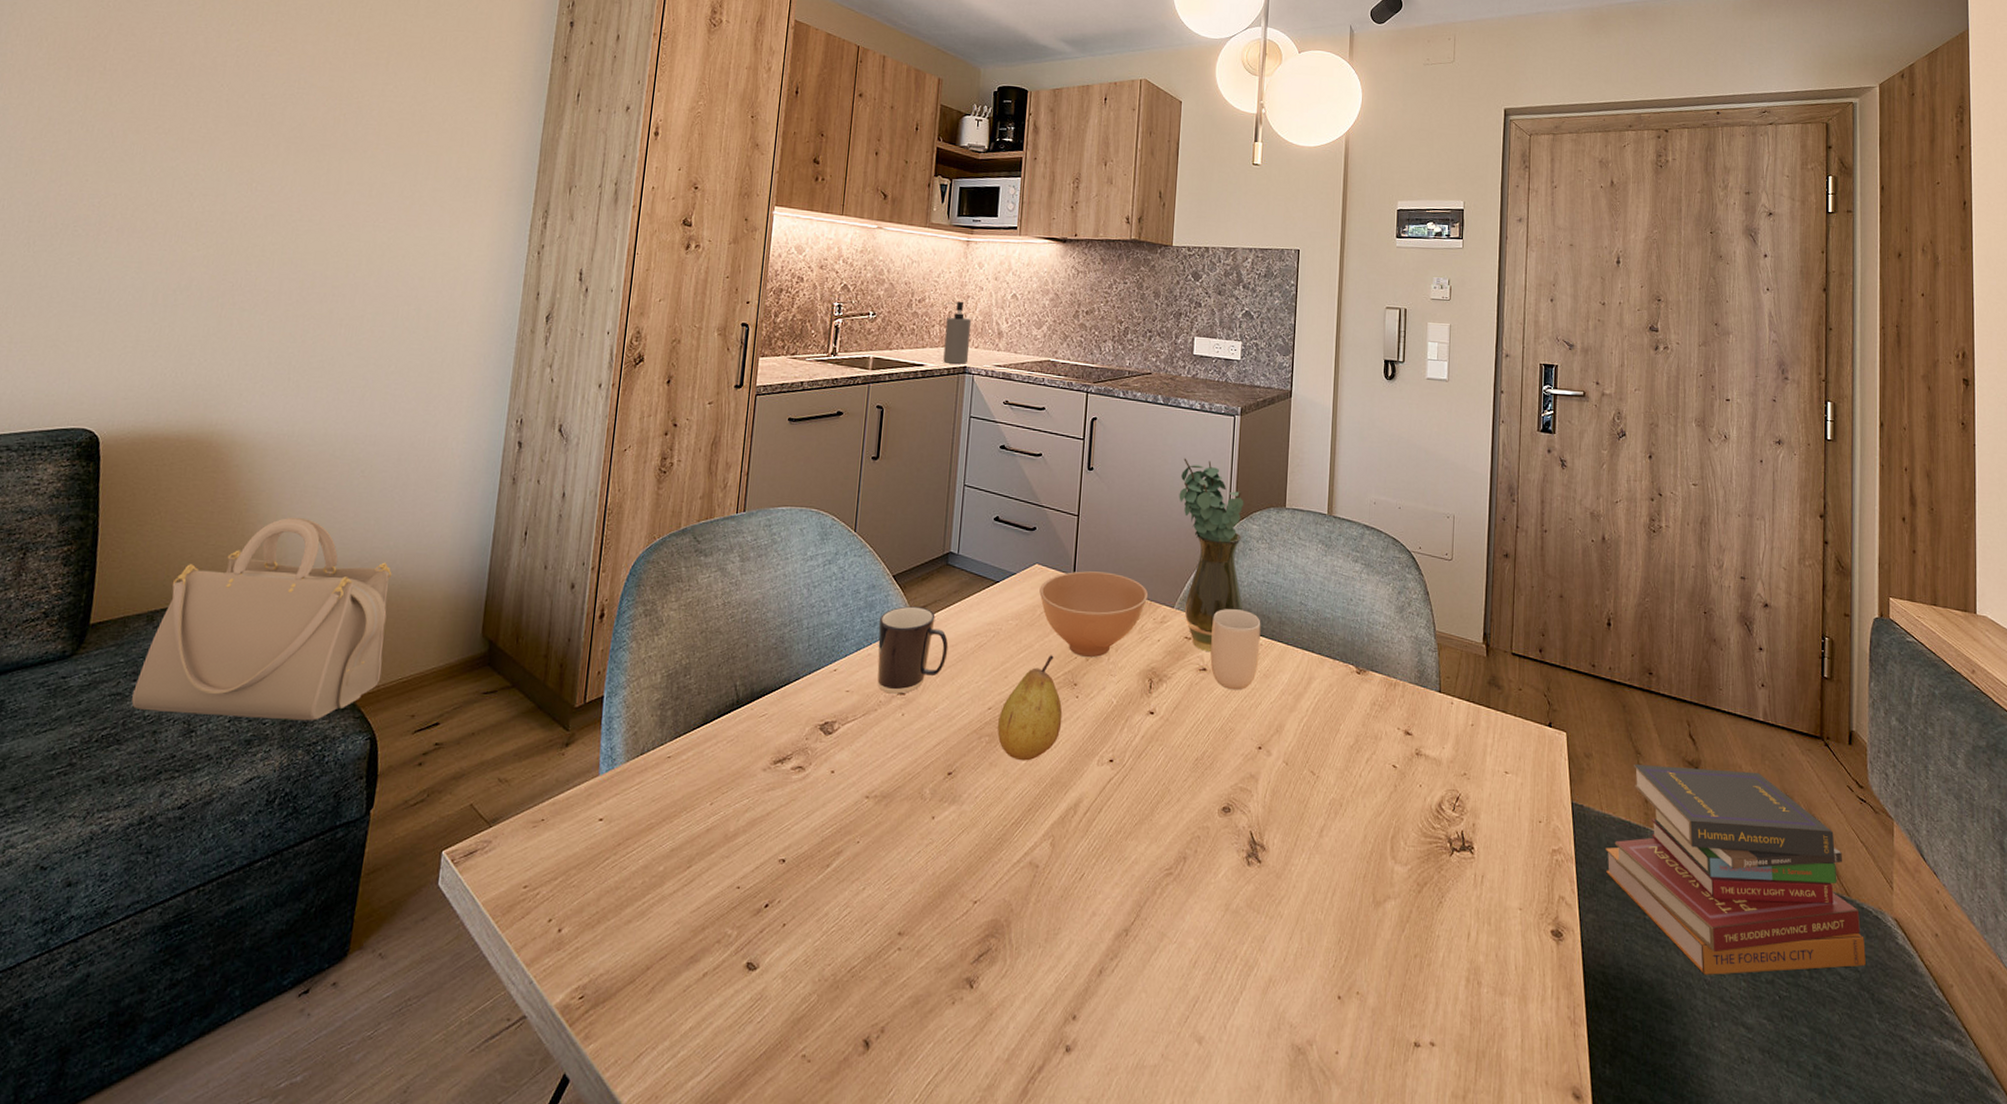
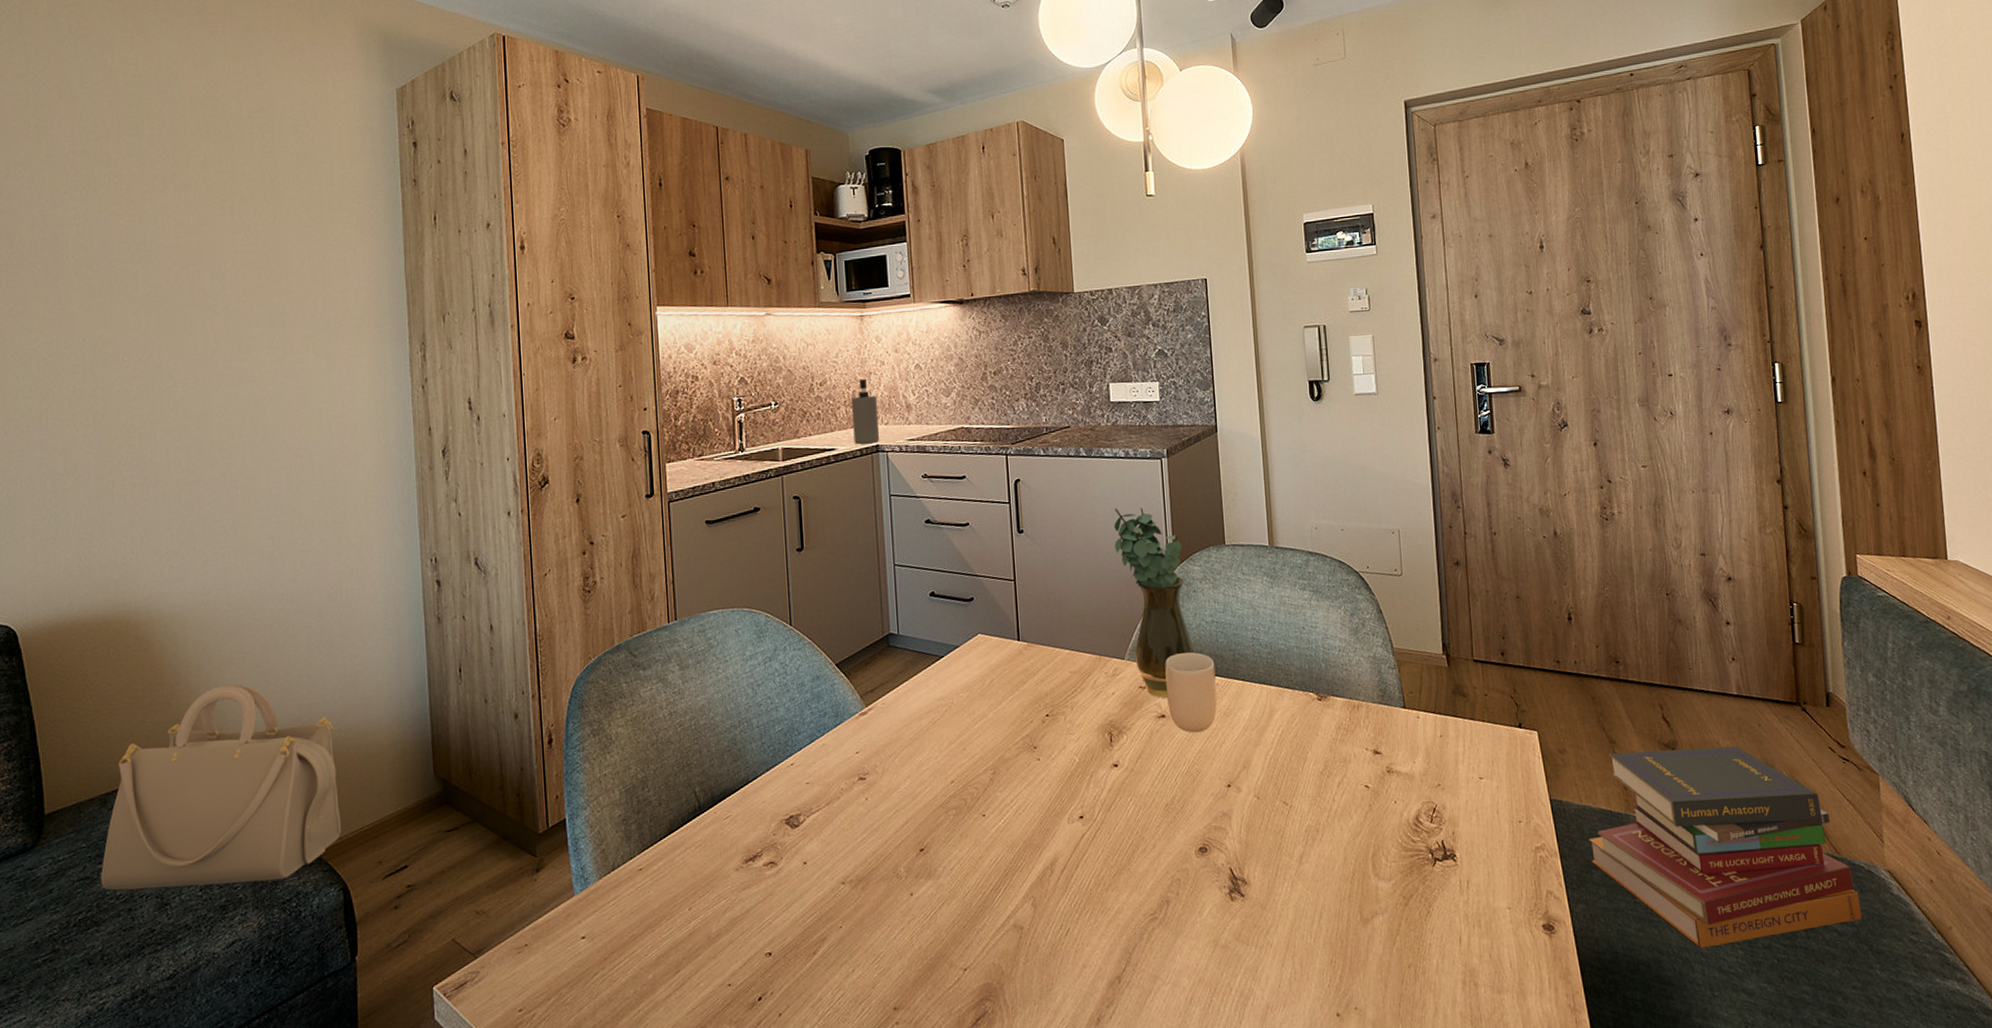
mug: present [877,606,949,694] -> none [828,691,903,780]
fruit: present [997,655,1063,761] -> none [963,722,1027,829]
bowl: present [1039,571,1149,657] -> none [986,632,1097,719]

